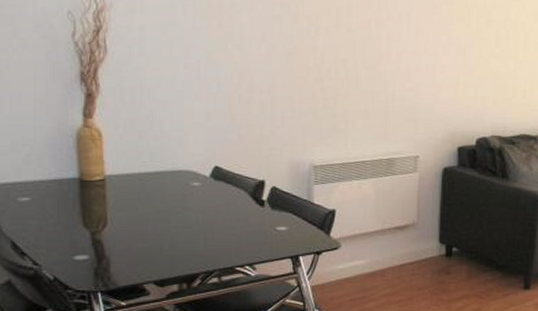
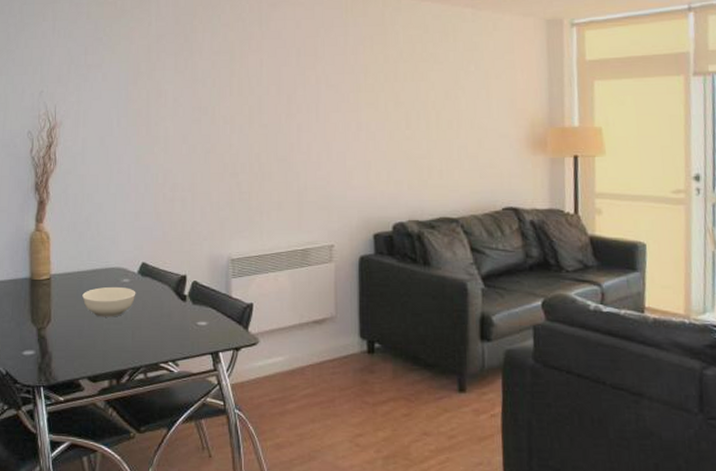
bowl: none [145,190,208,222] -> present [82,286,136,317]

